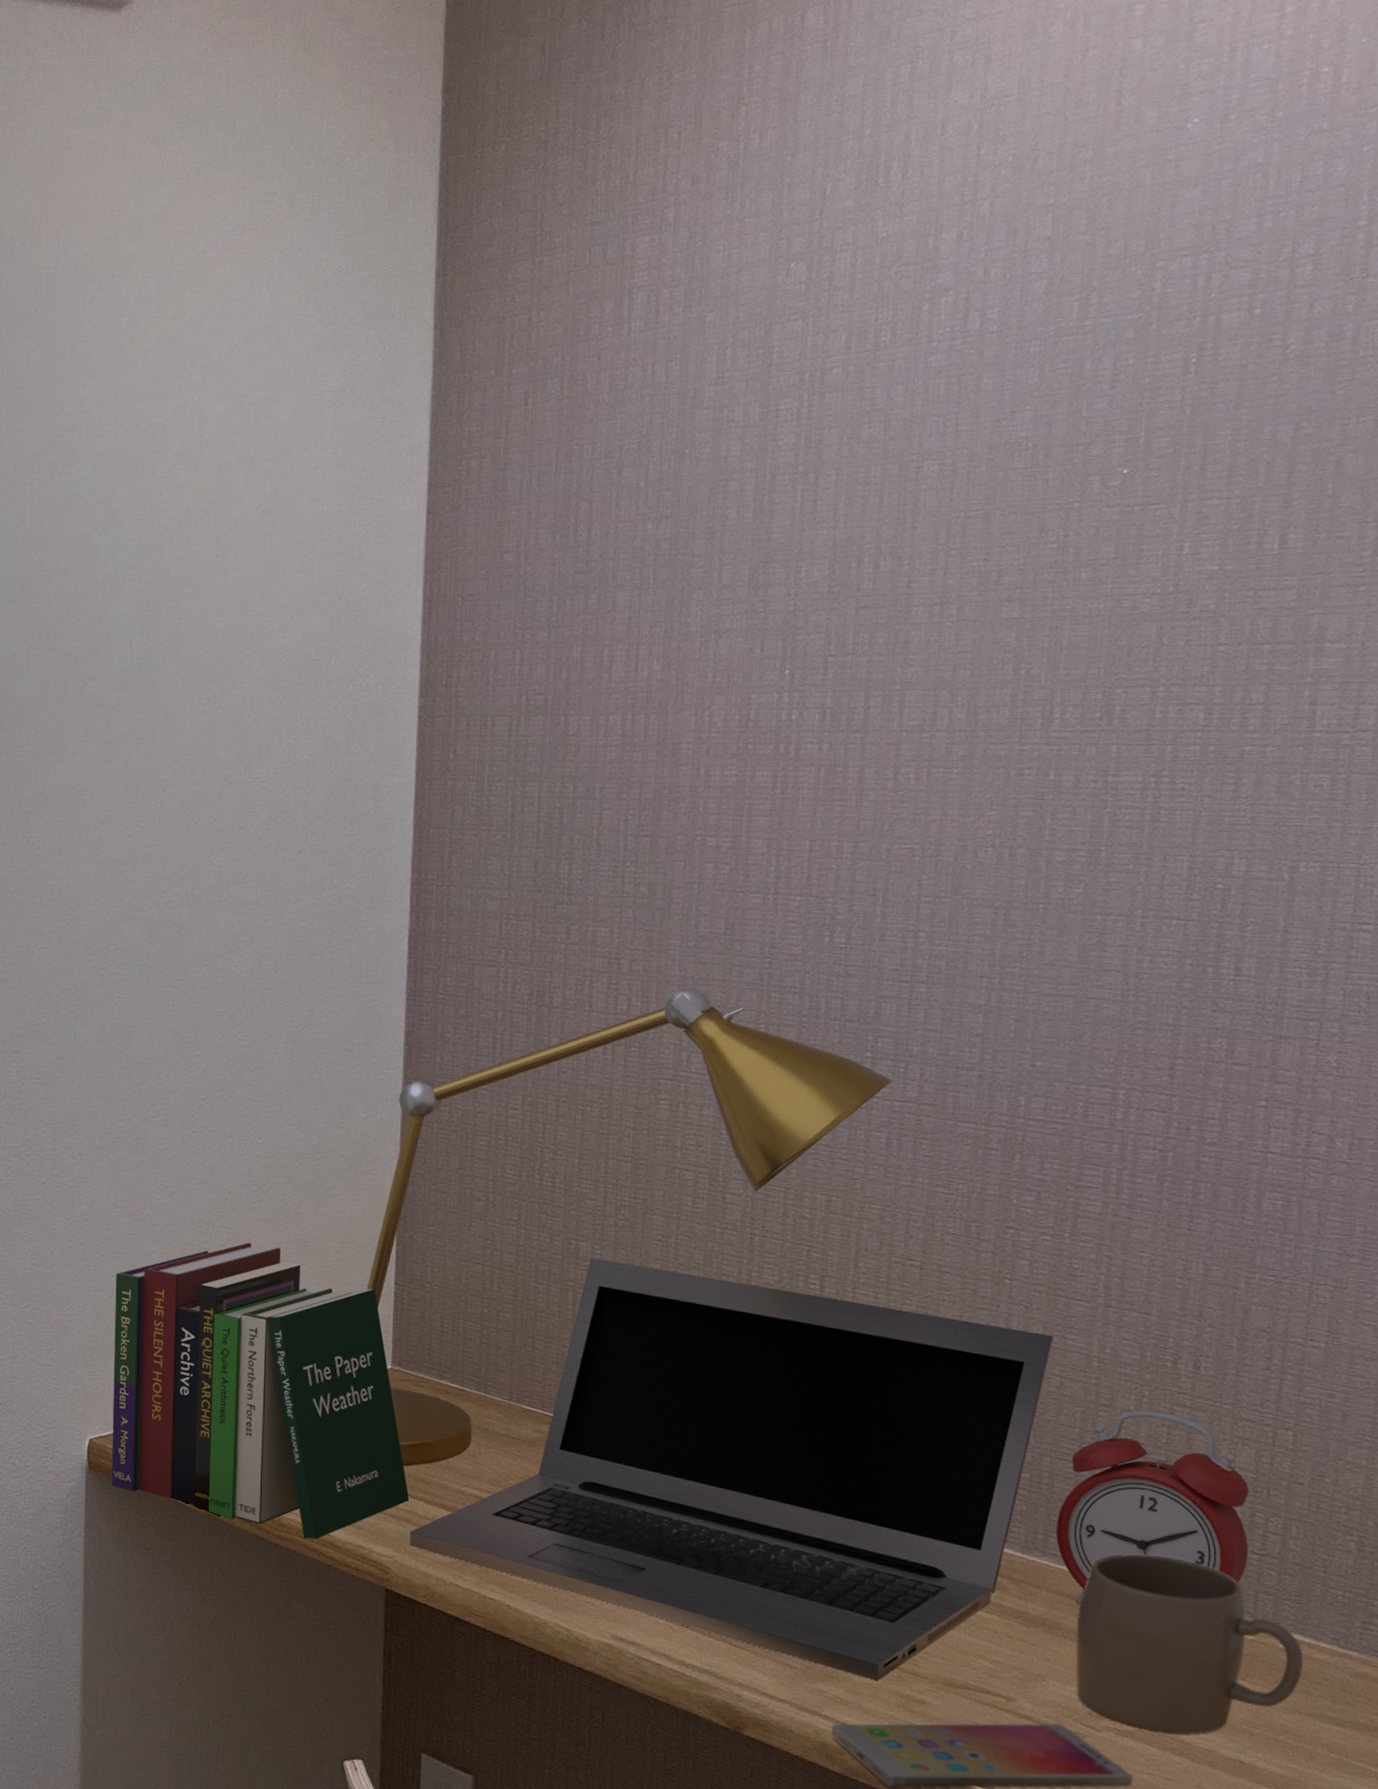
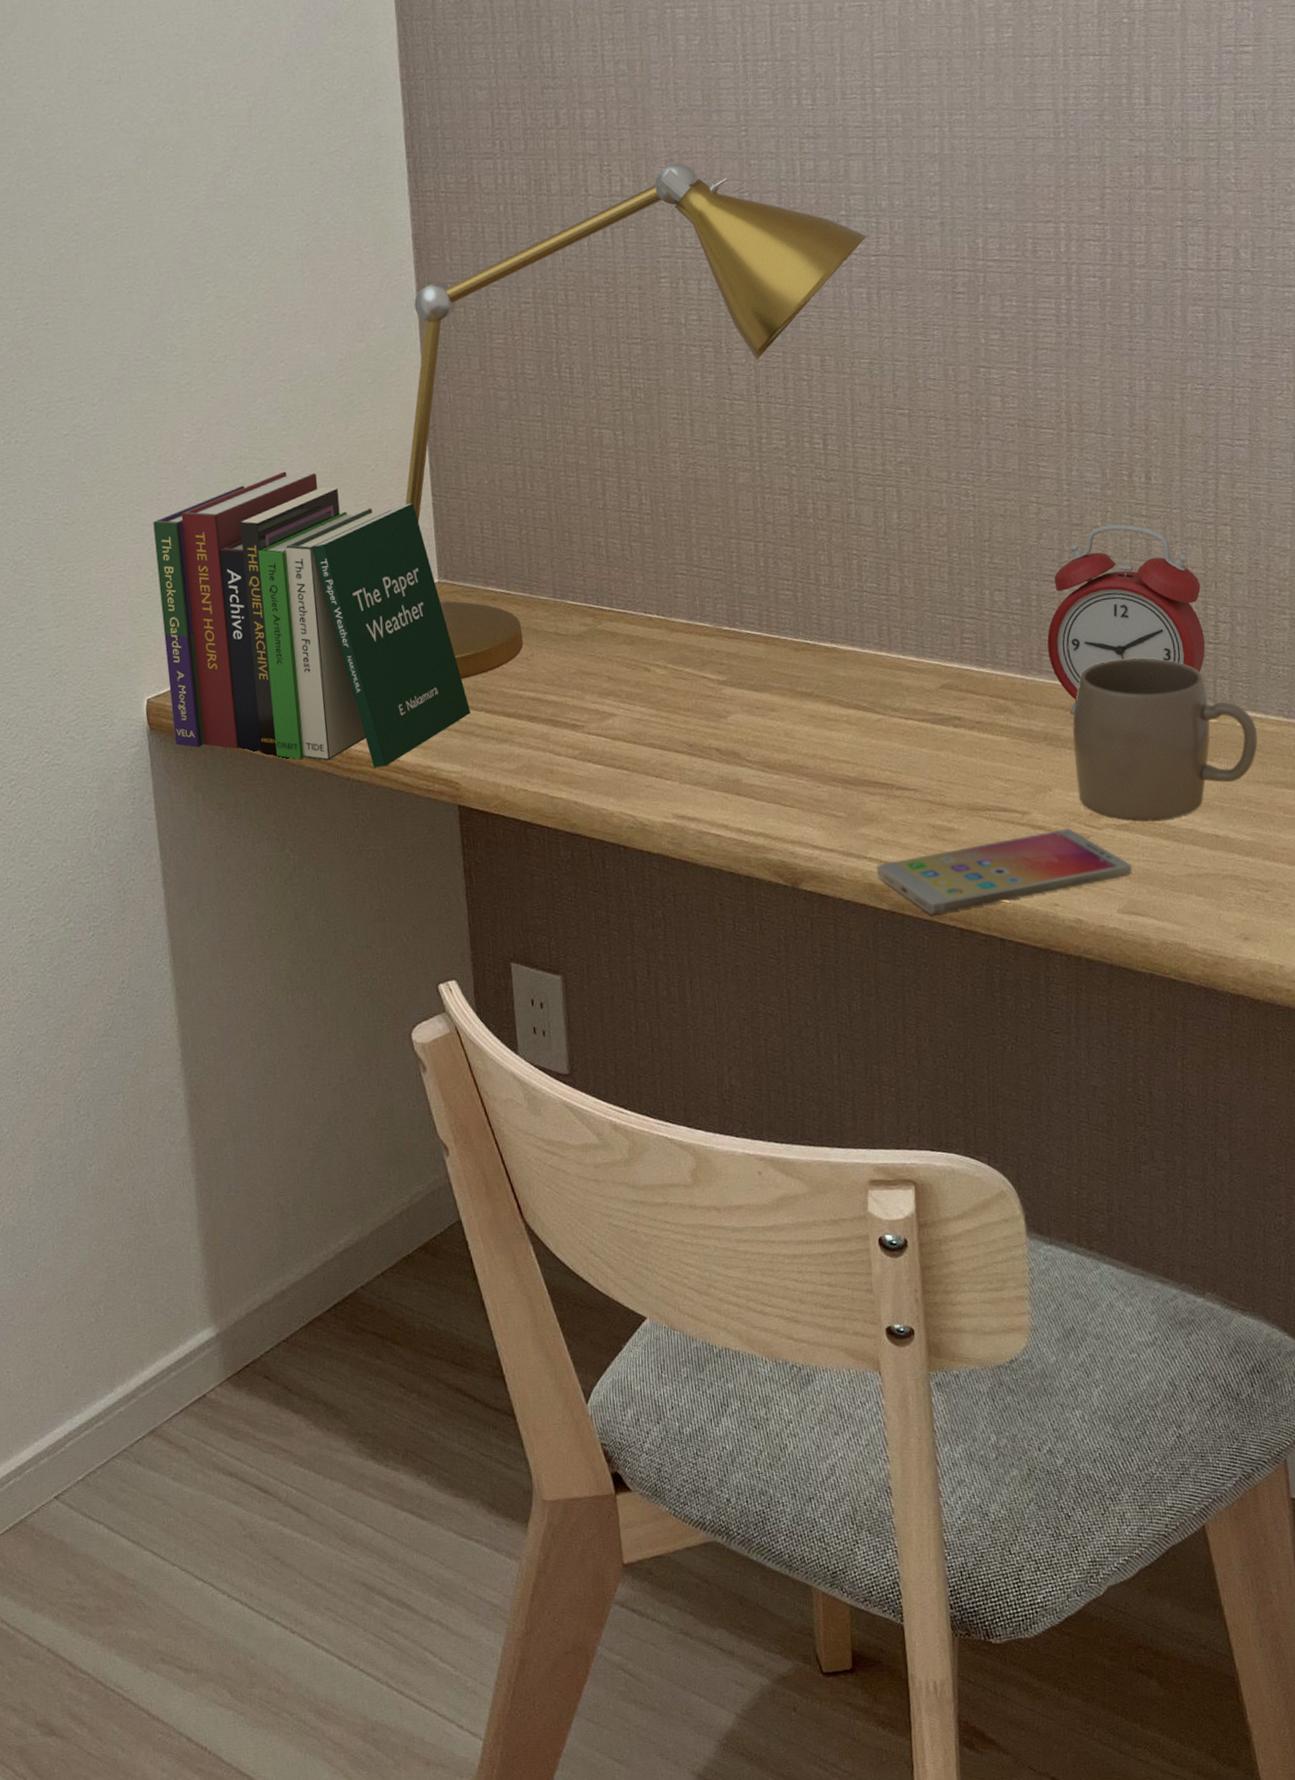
laptop: present [409,1258,1053,1681] -> none [475,444,1028,817]

